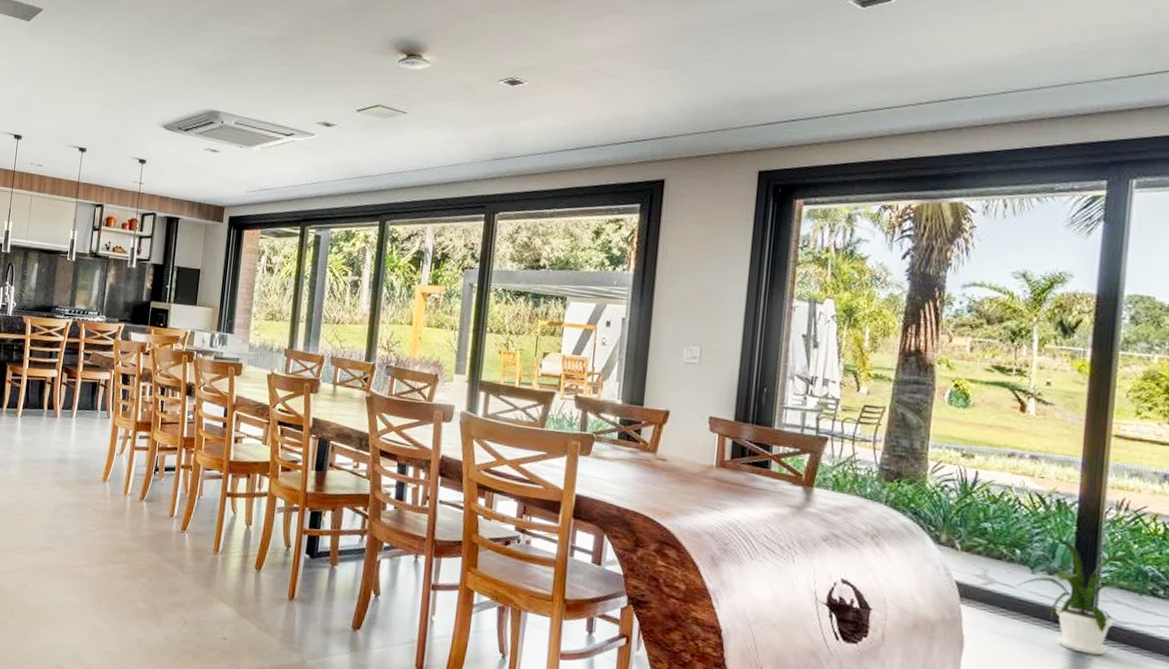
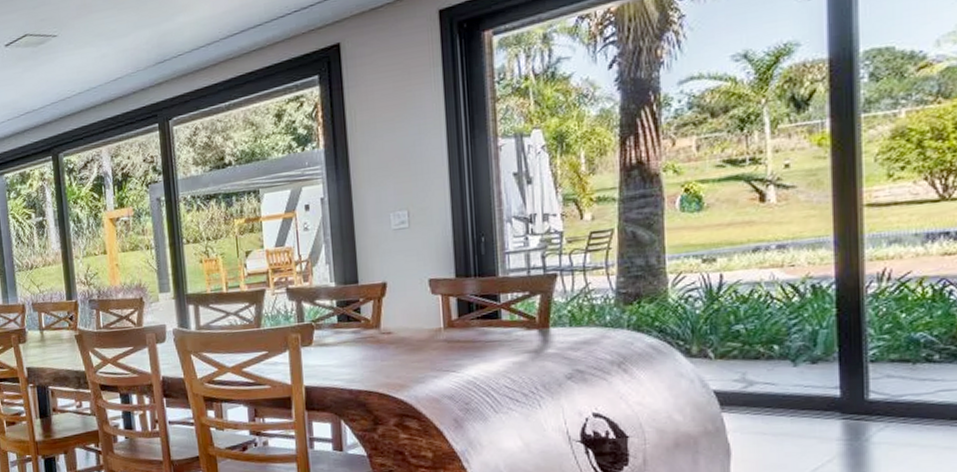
house plant: present [1016,535,1147,656] -> none [778,323,919,436]

